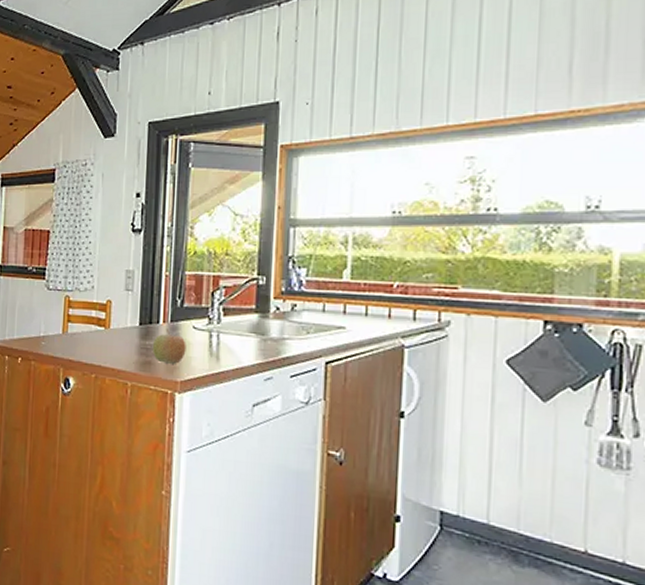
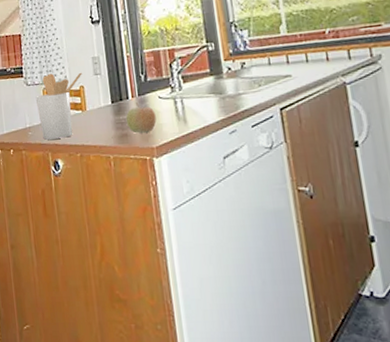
utensil holder: none [55,280,112,355] -> present [35,72,82,140]

